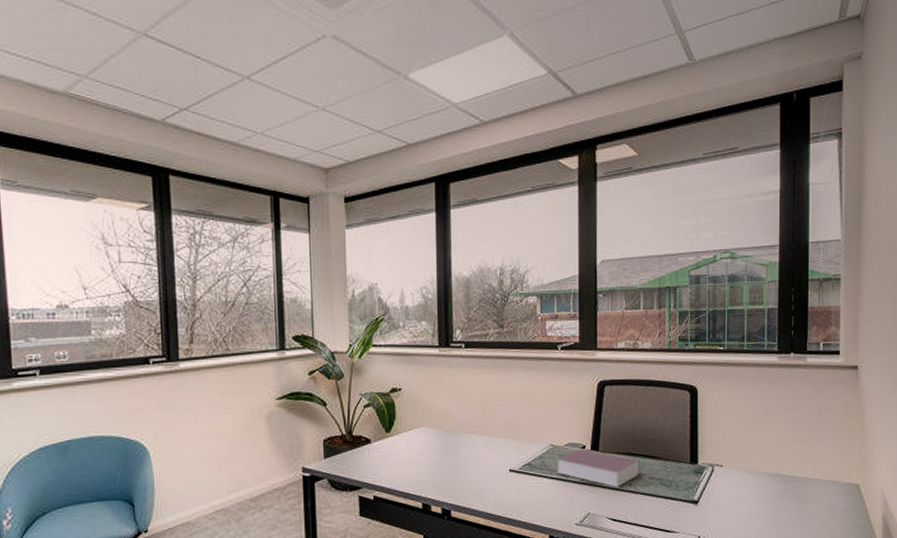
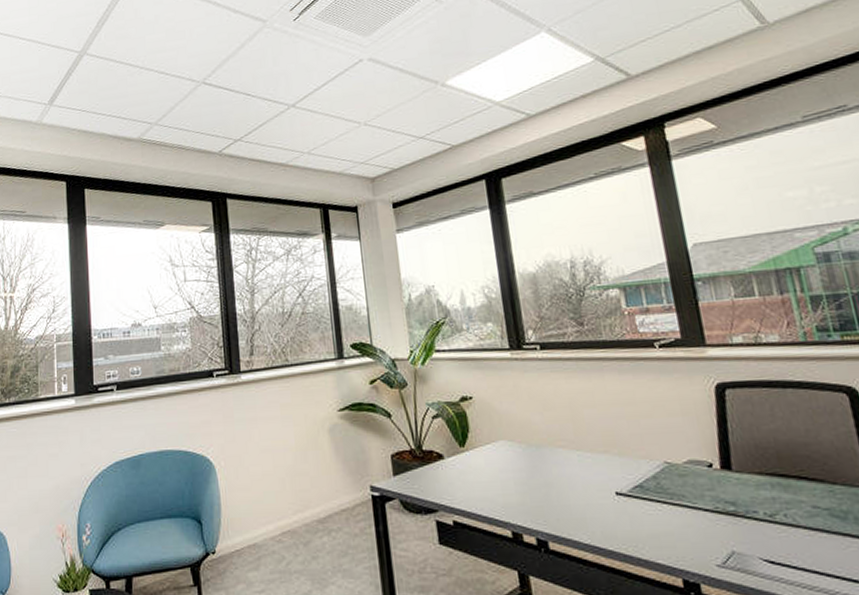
book: present [558,448,640,487] -> none [677,467,798,518]

